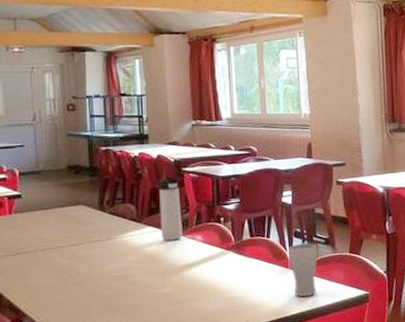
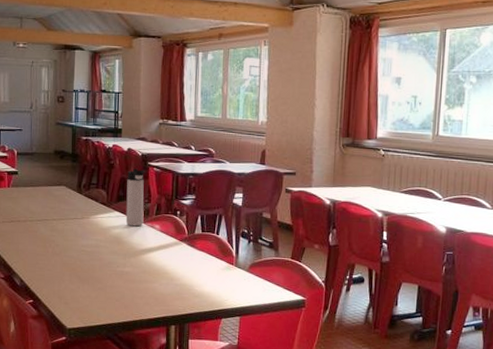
drinking glass: present [288,243,318,297] -> none [234,243,262,293]

